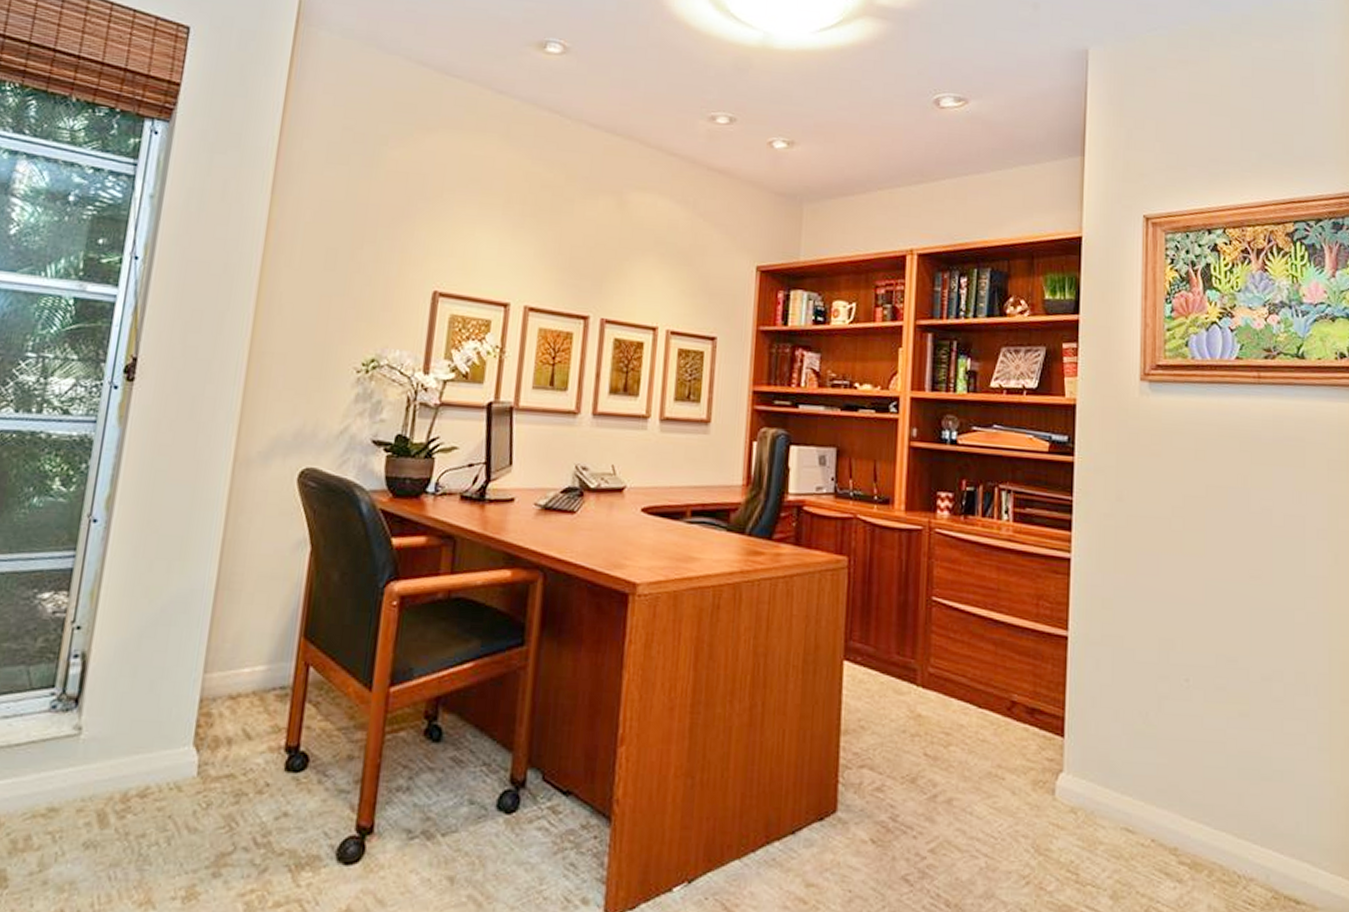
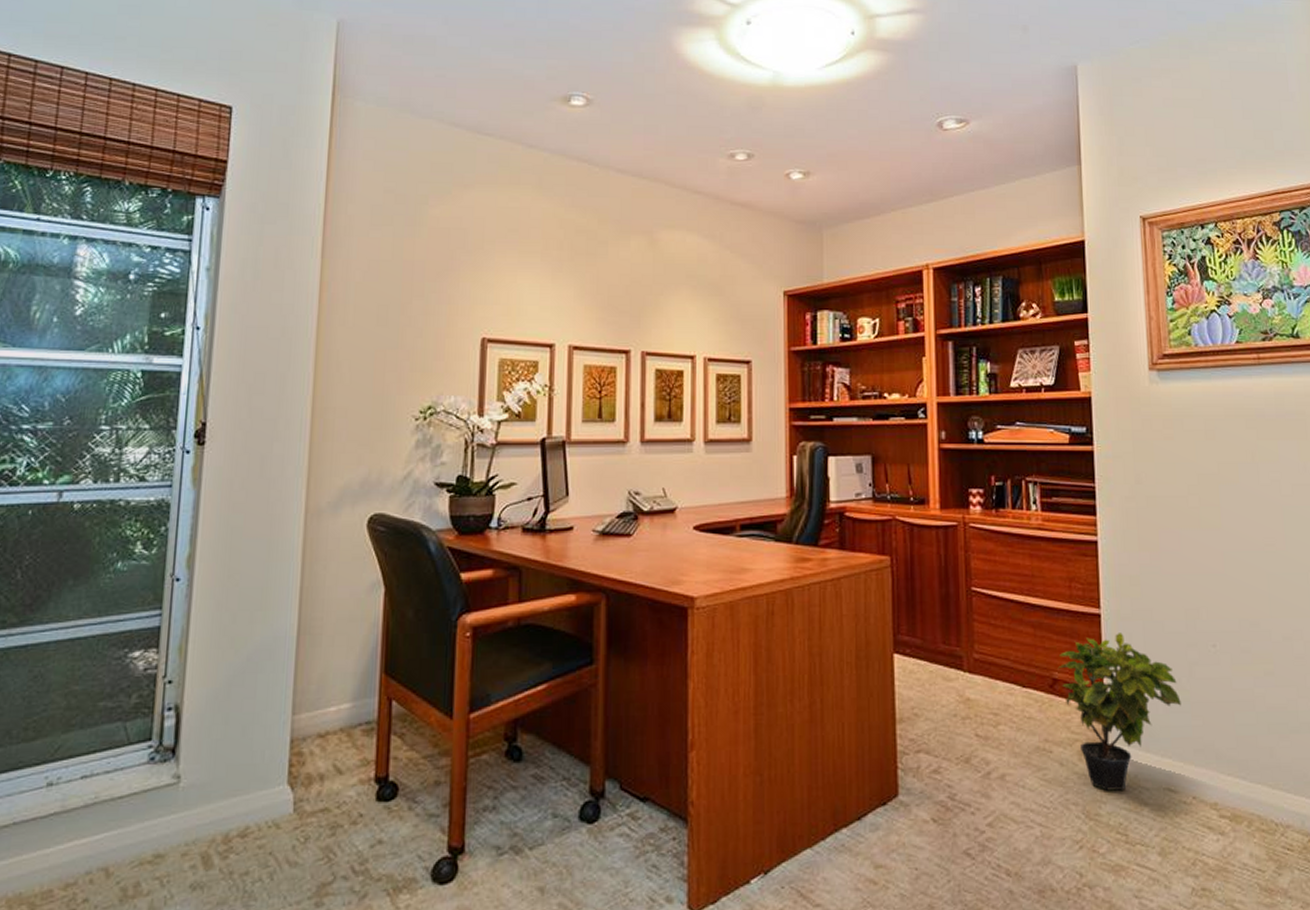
potted plant: none [1017,658,1147,826] -> present [1058,633,1181,791]

